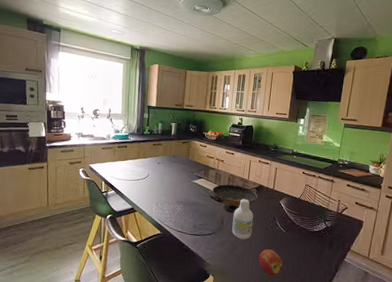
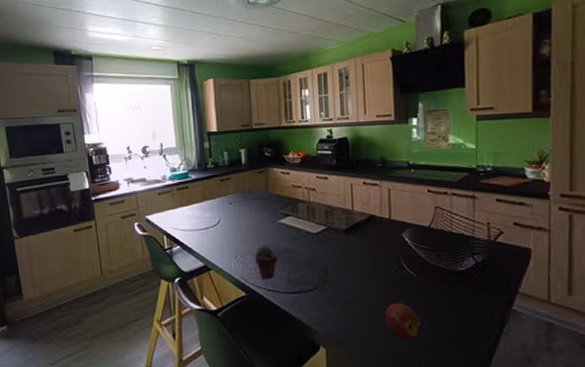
potted succulent: none [171,198,189,224] -> present [255,246,278,280]
decorative bowl: present [209,184,258,213] -> none [302,218,371,258]
bottle: present [232,198,254,240] -> none [340,236,370,293]

